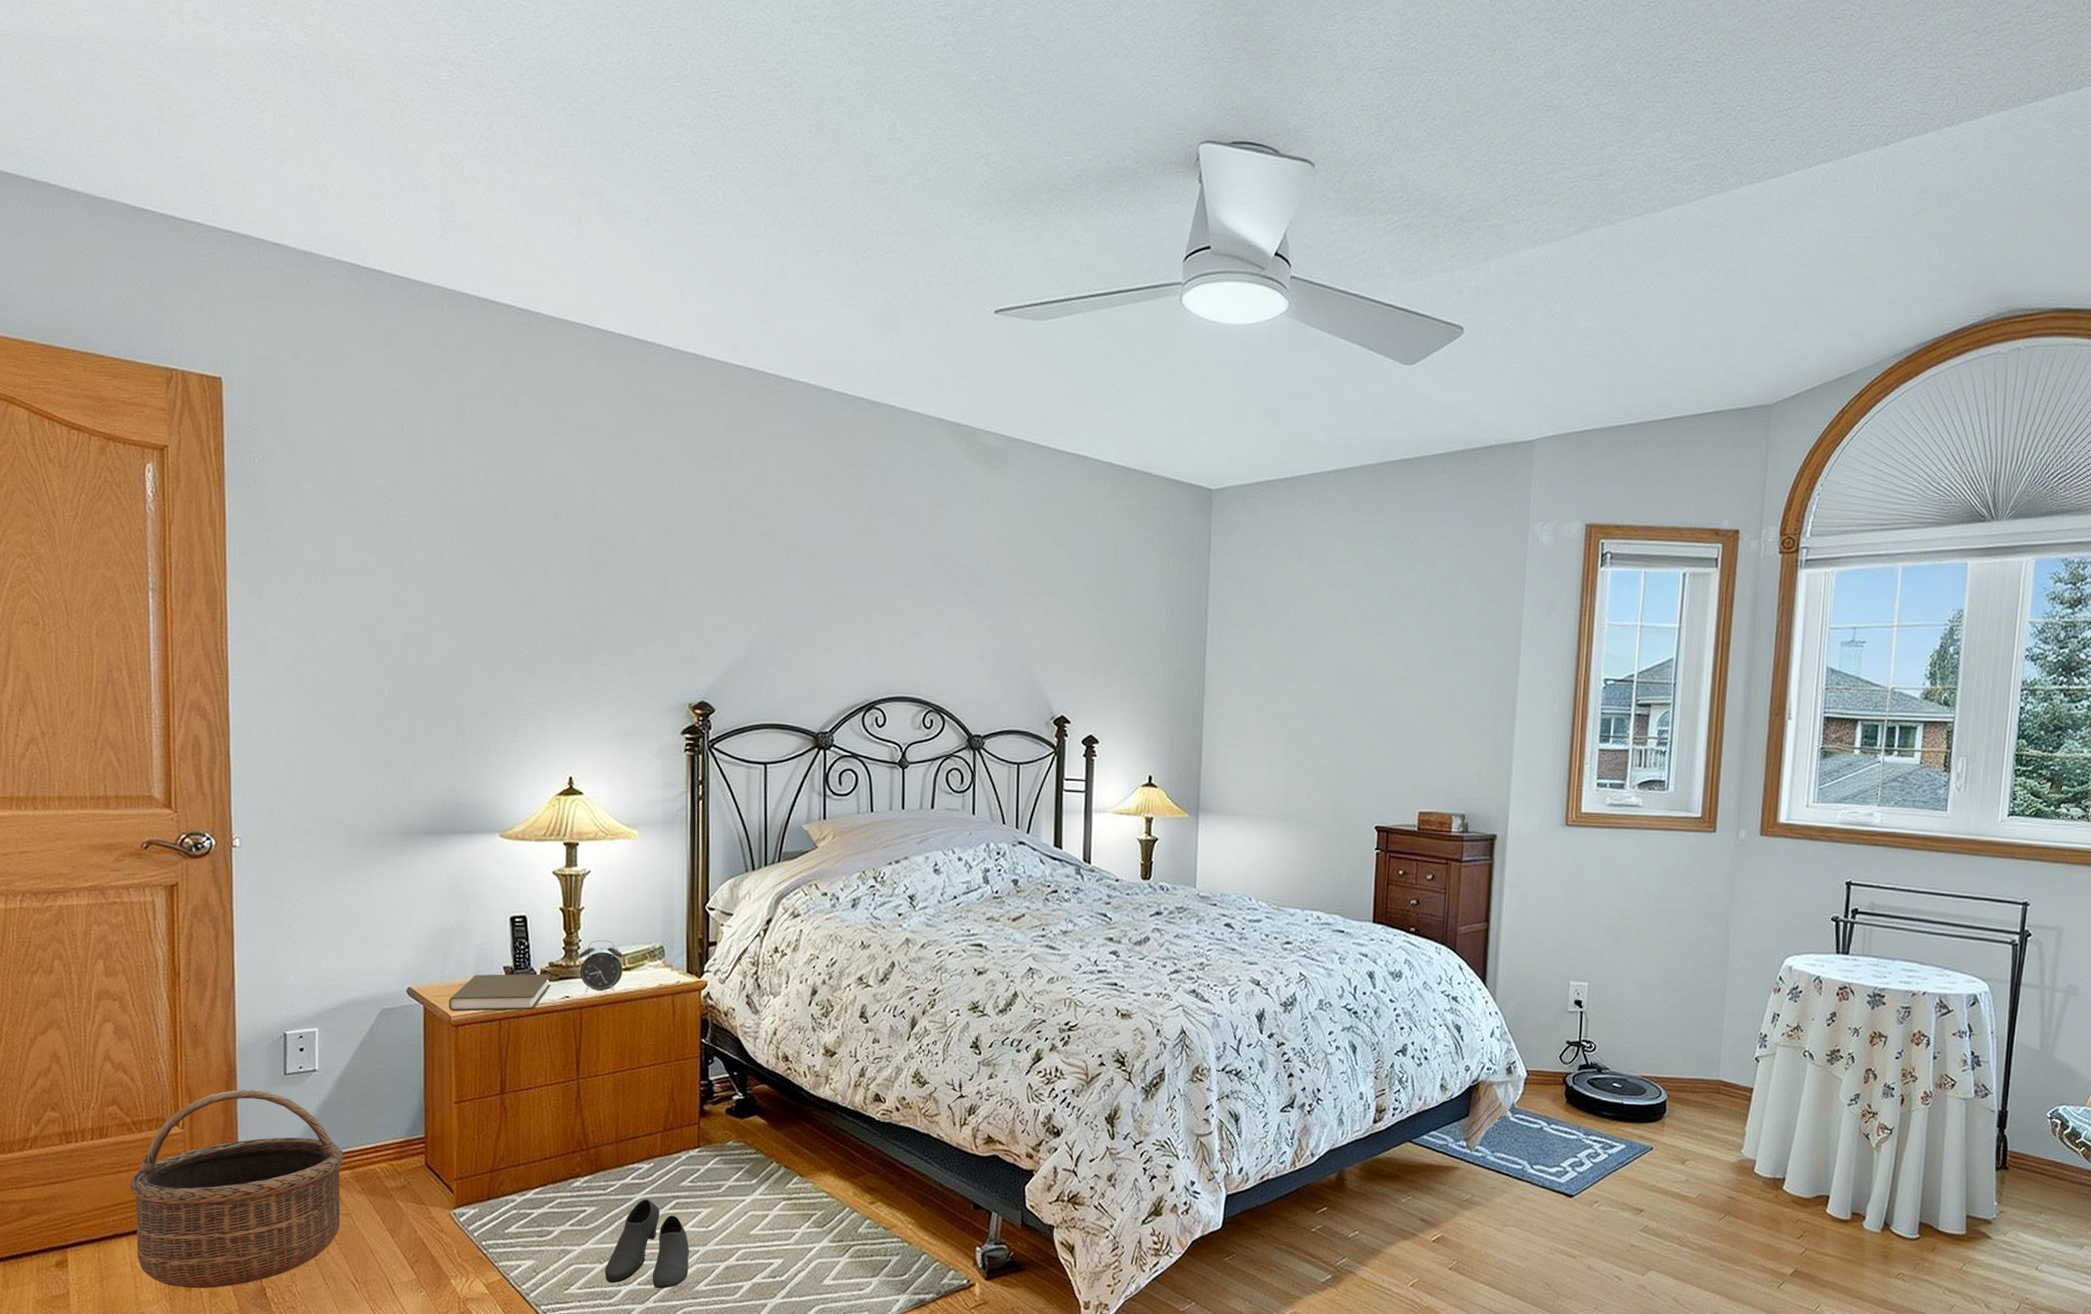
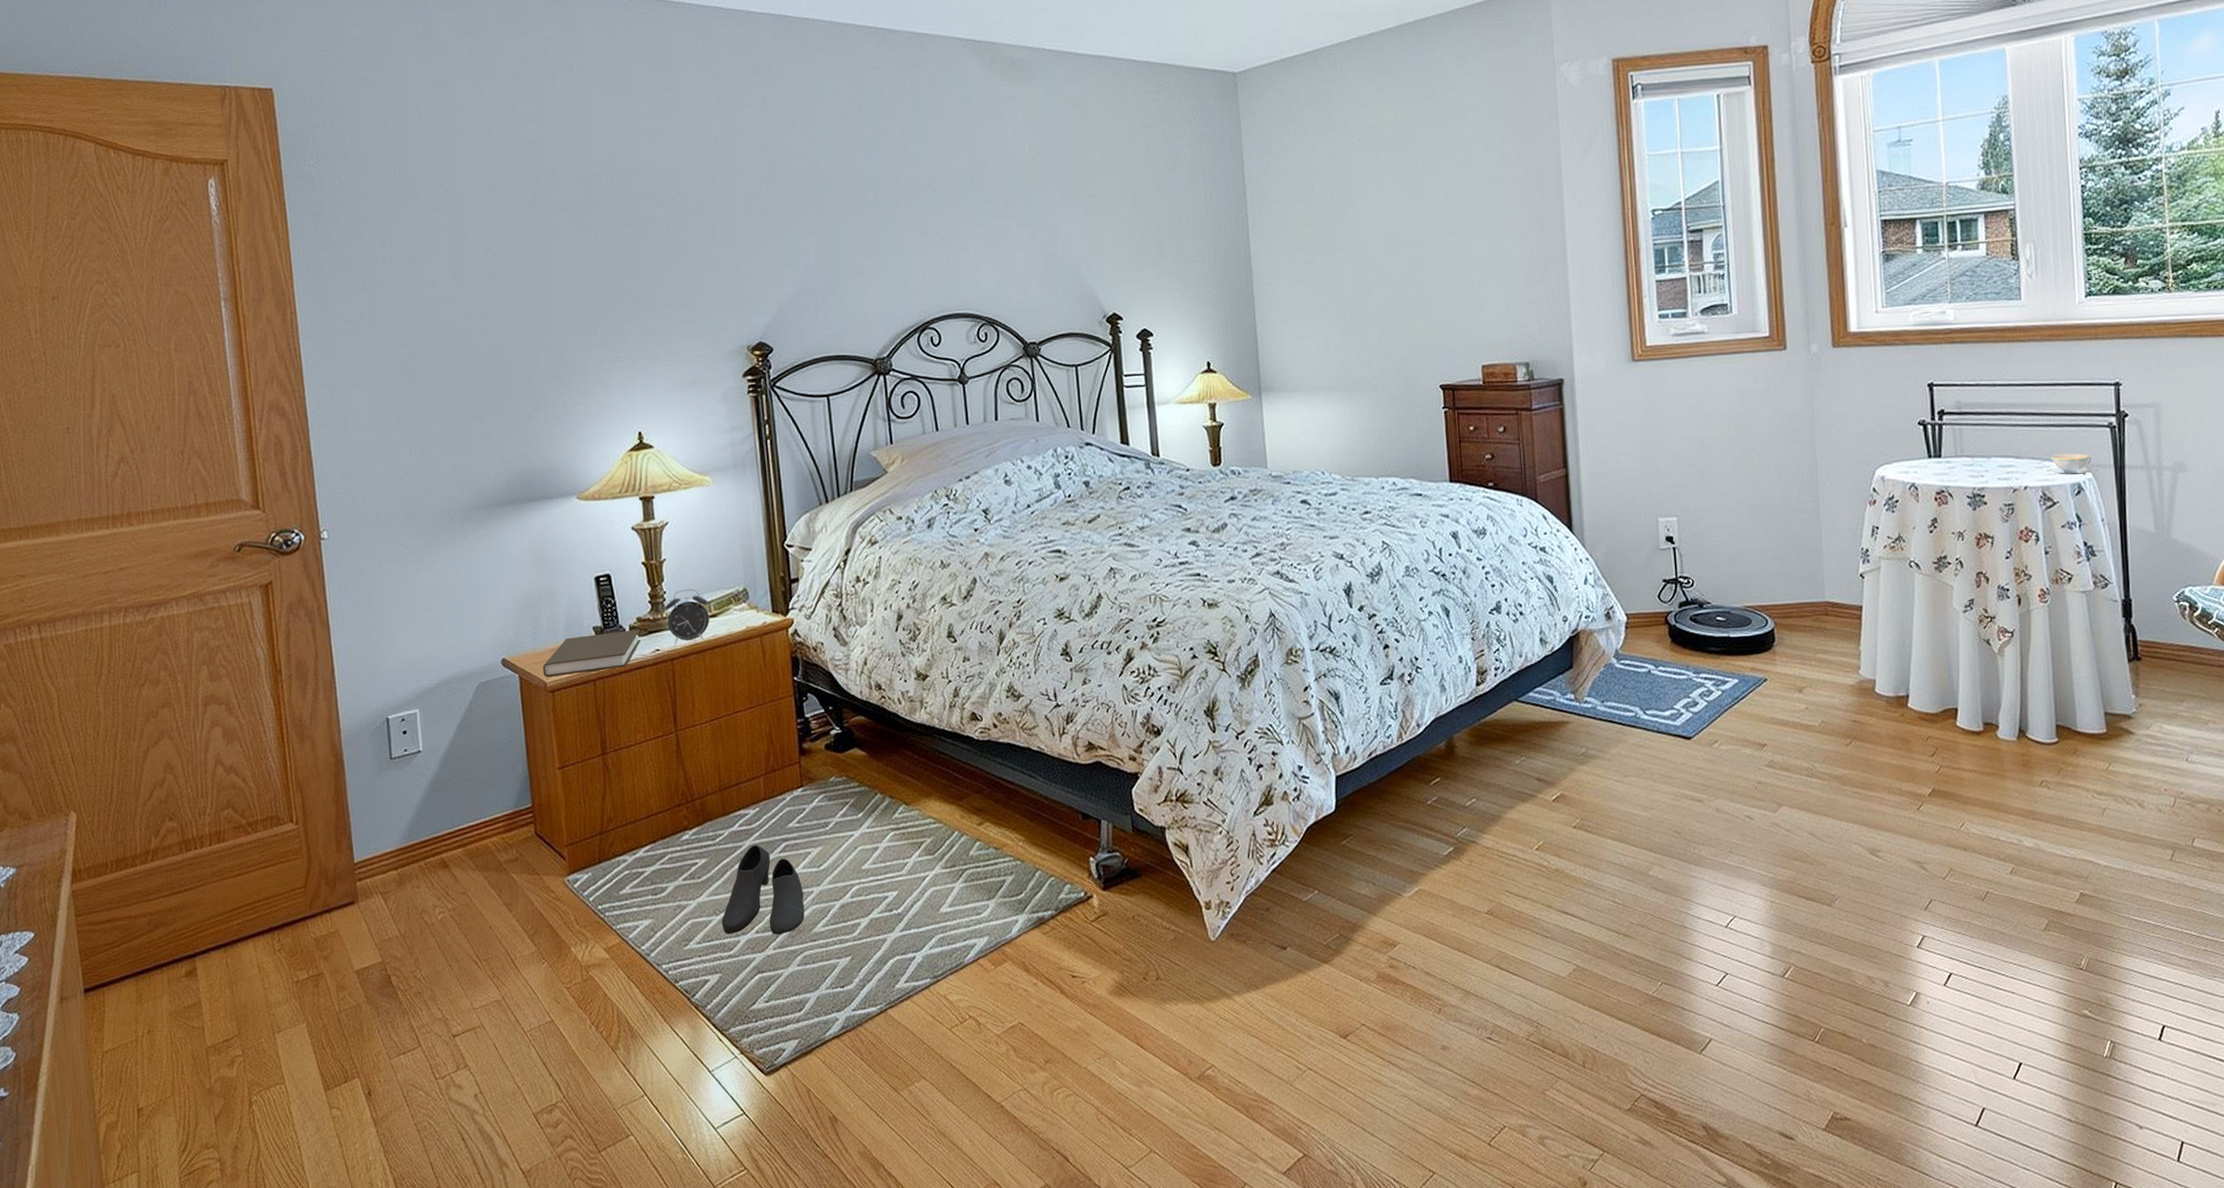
basket: present [129,1089,344,1289] -> none [250,777,458,985]
teacup: none [1945,965,1994,987] -> present [2045,454,2097,476]

